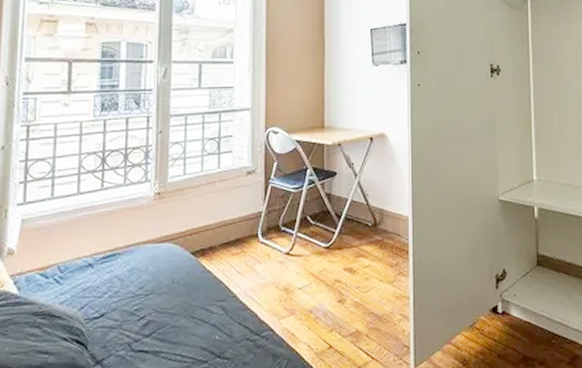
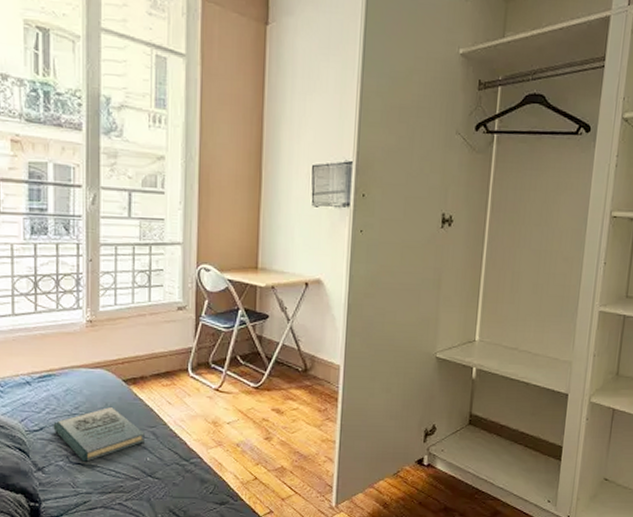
book: none [115,283,213,348] -> present [53,407,145,462]

